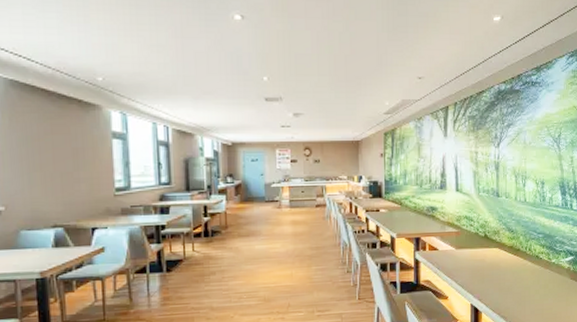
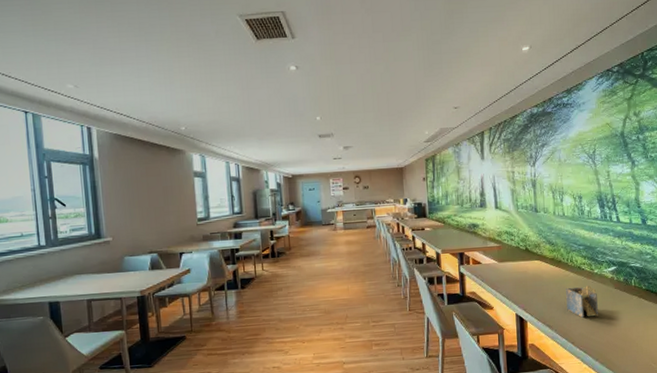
napkin holder: none [522,275,554,309] -> present [566,285,599,318]

